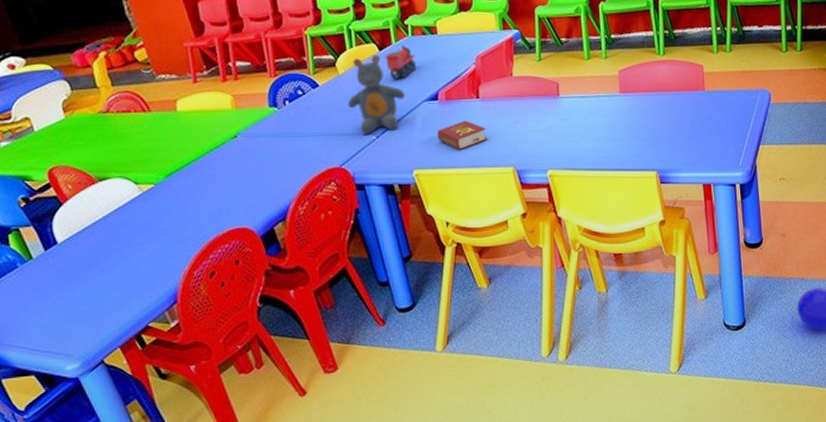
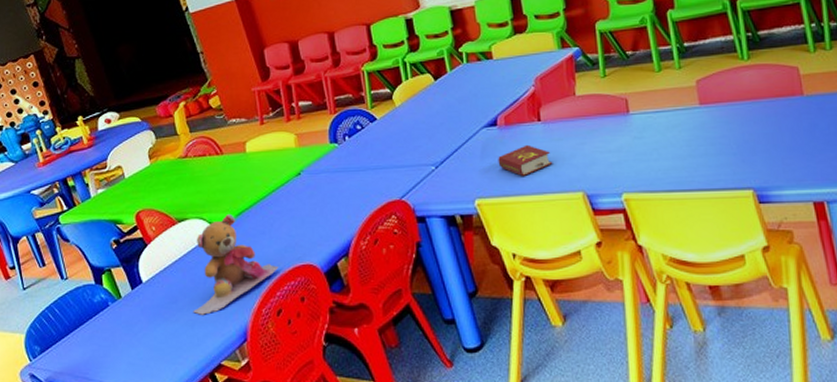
teddy bear: none [117,174,212,277] -> present [193,213,279,315]
stuffed animal: present [347,54,406,136] -> none [405,84,463,166]
toy train: present [385,44,417,80] -> none [441,72,473,108]

